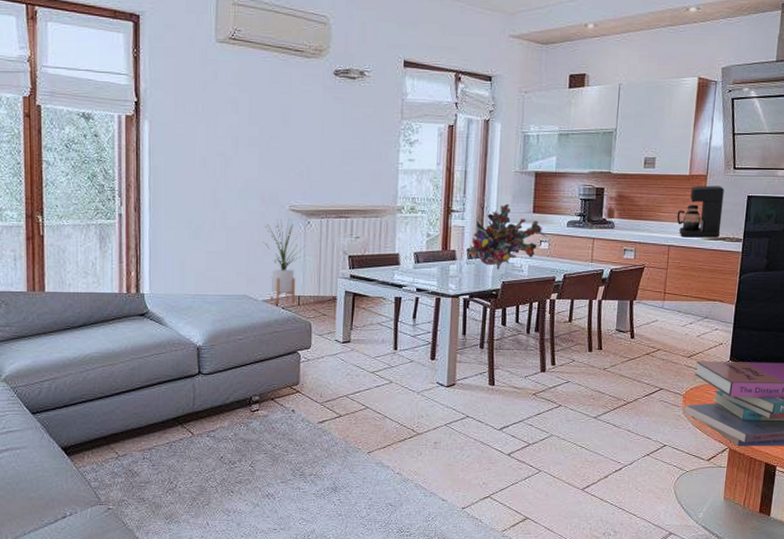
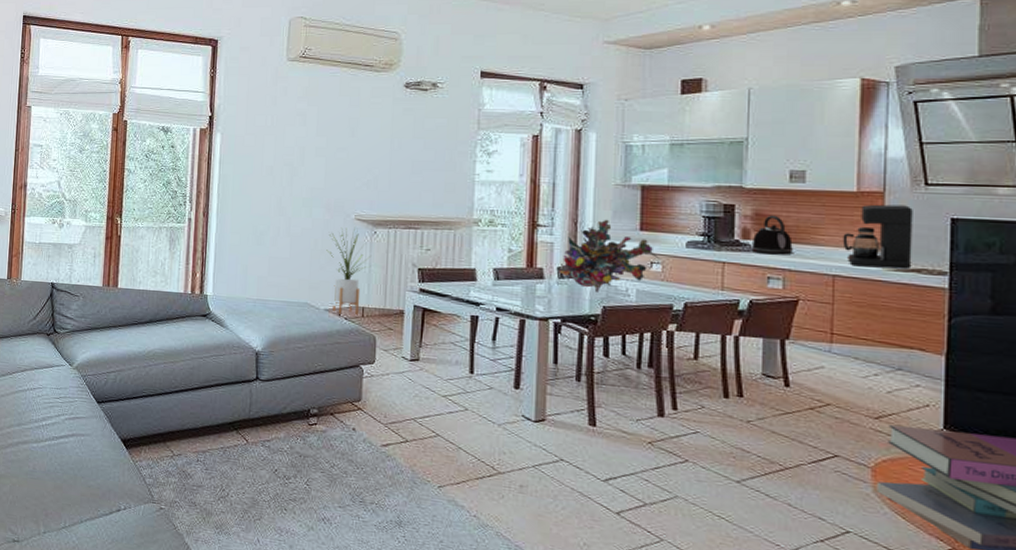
kettle: none [614,196,644,230] -> present [751,215,794,255]

